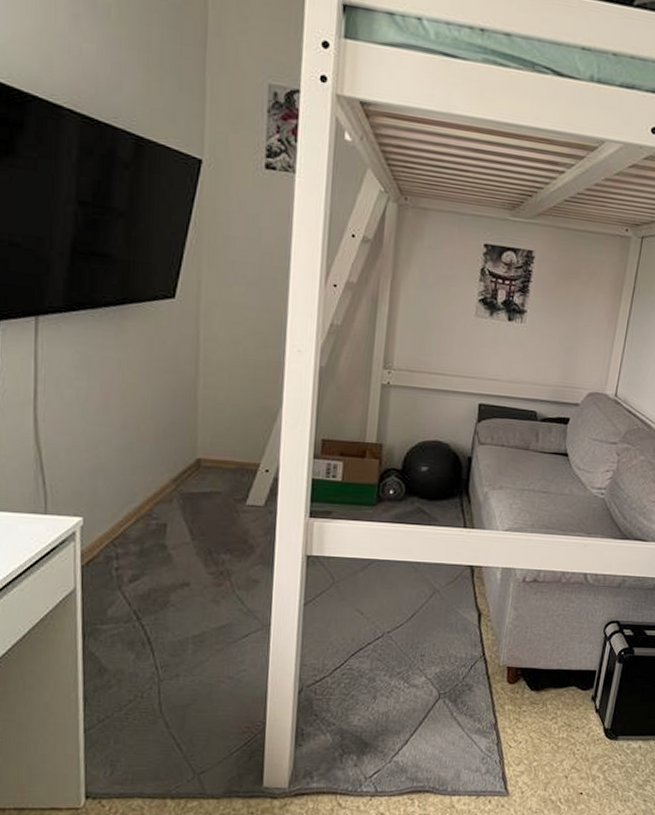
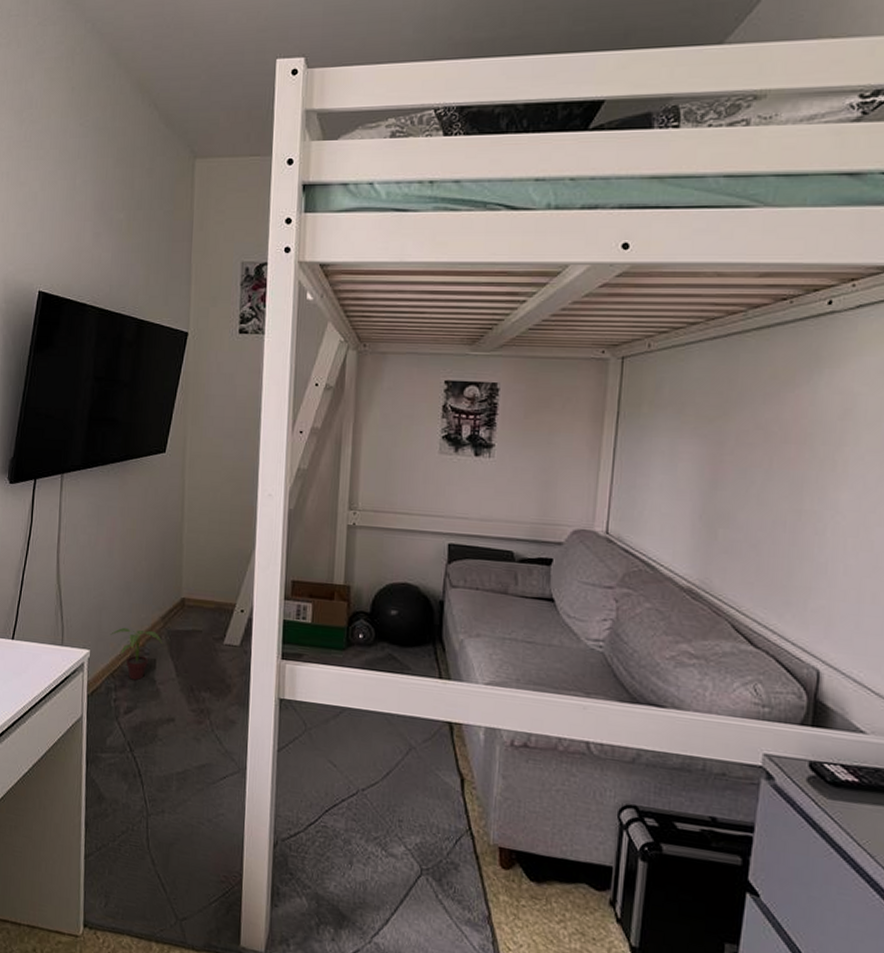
potted plant: none [108,491,175,547] -> present [109,627,163,680]

